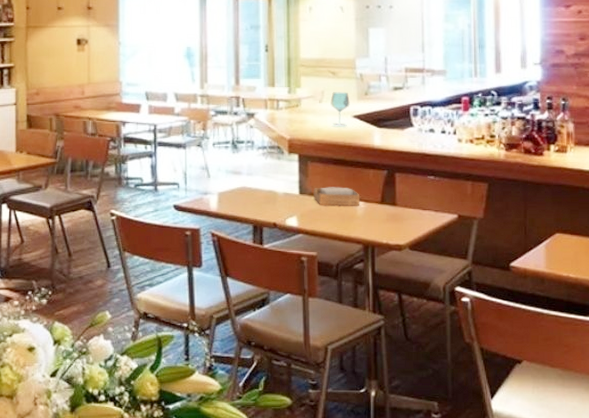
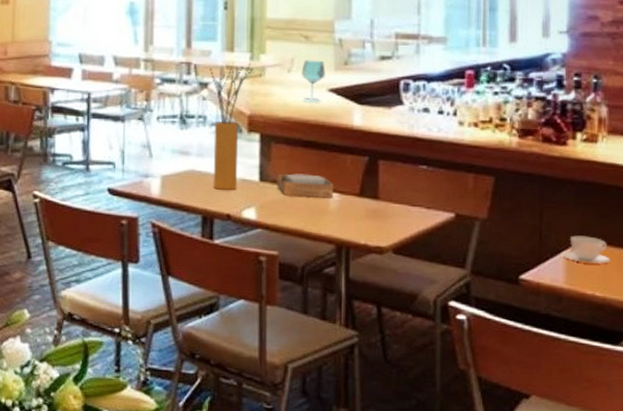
vase: none [255,94,291,203] -> present [209,61,253,191]
teacup: none [541,229,580,251] -> present [561,235,611,265]

